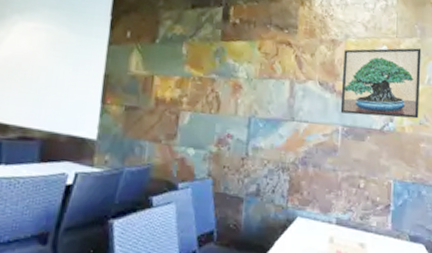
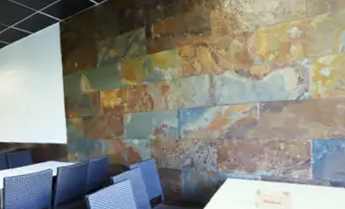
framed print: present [340,48,422,119] -> none [255,22,334,92]

